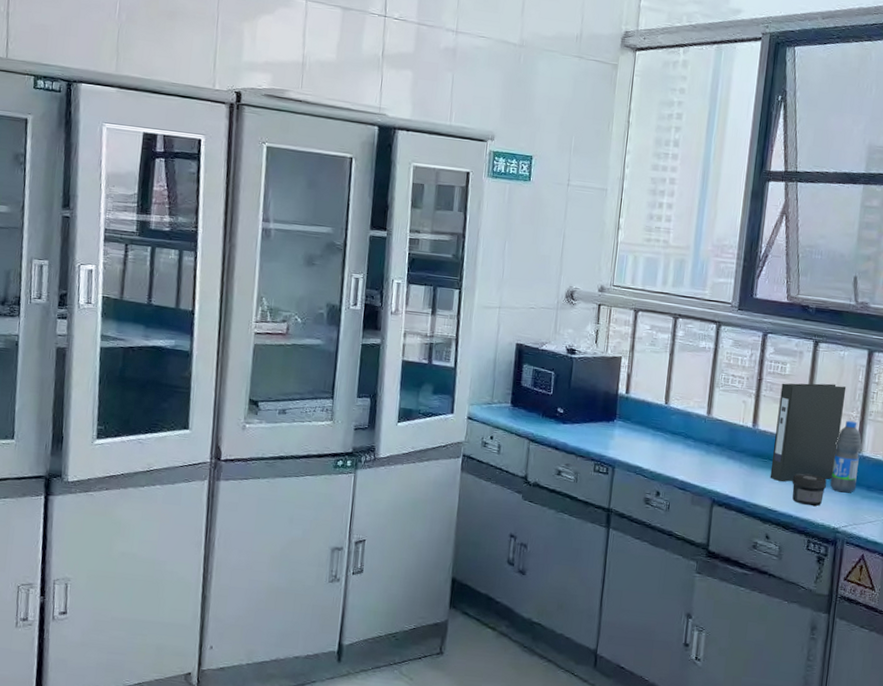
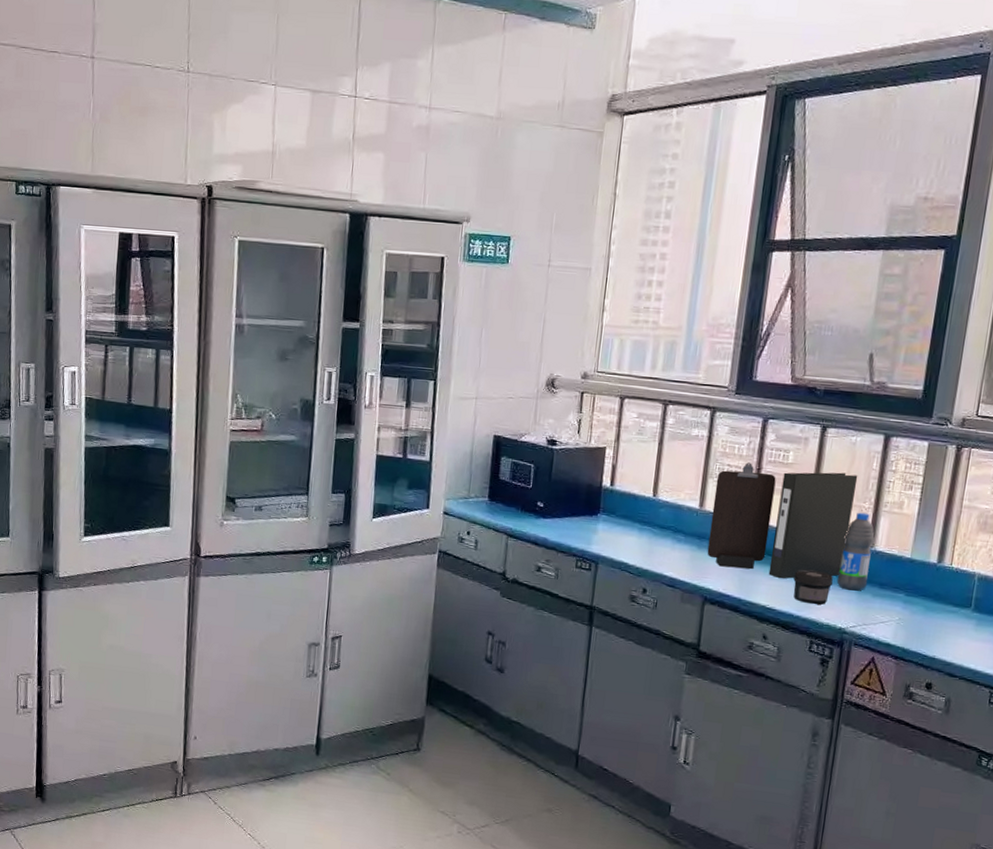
clipboard: none [714,373,775,473] -> present [707,462,776,569]

